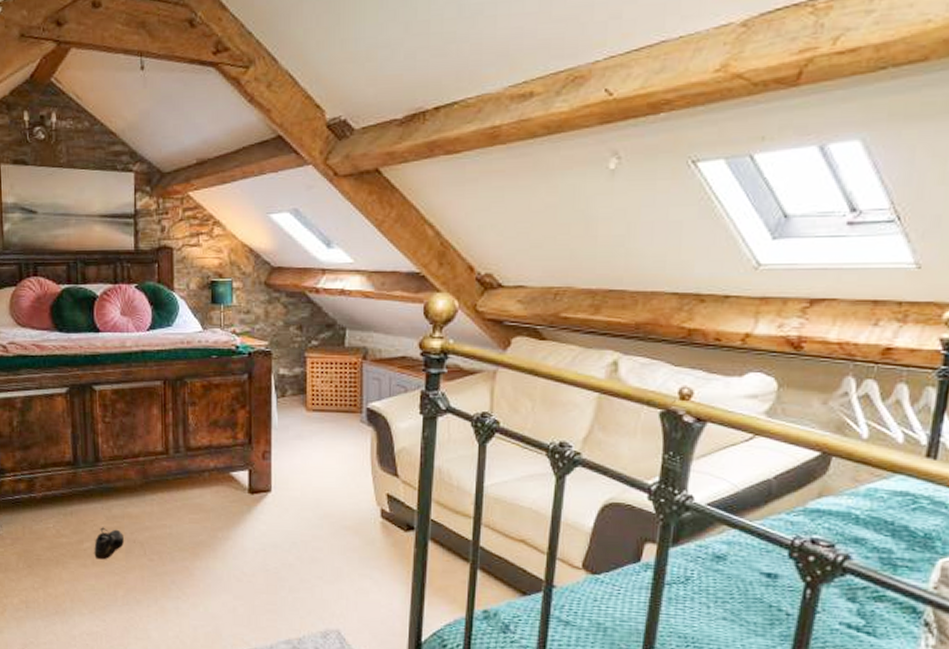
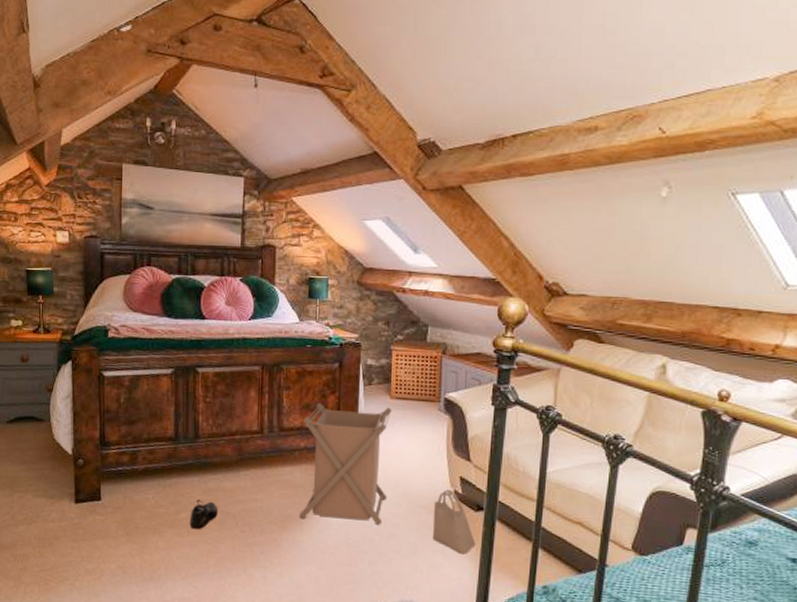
laundry basket: none [211,419,308,550] -> present [299,403,391,526]
handbag: none [358,509,407,578] -> present [432,490,476,554]

